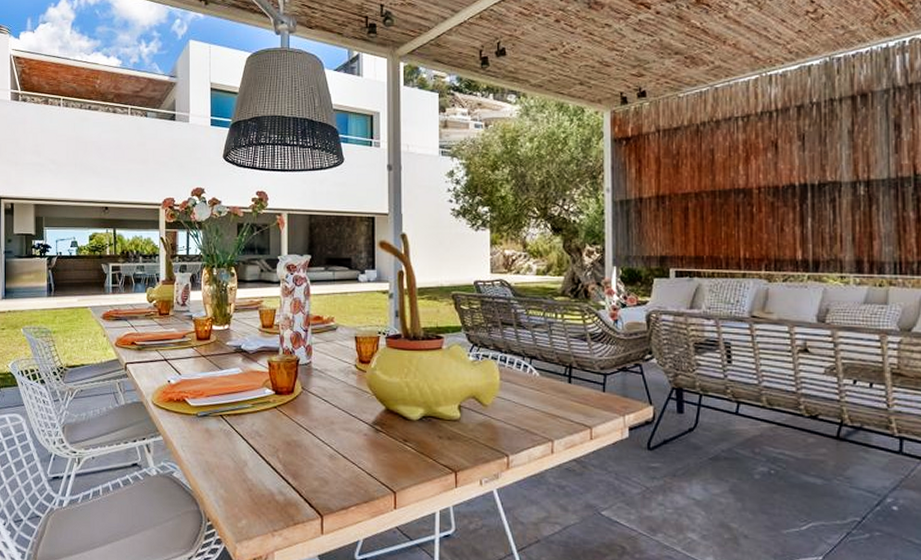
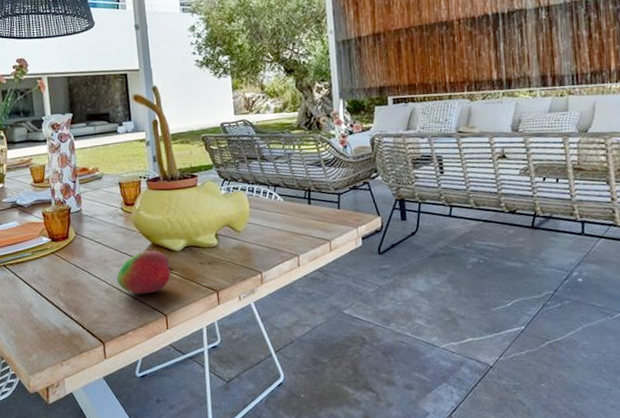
fruit: none [342,415,406,466] -> present [116,250,173,294]

